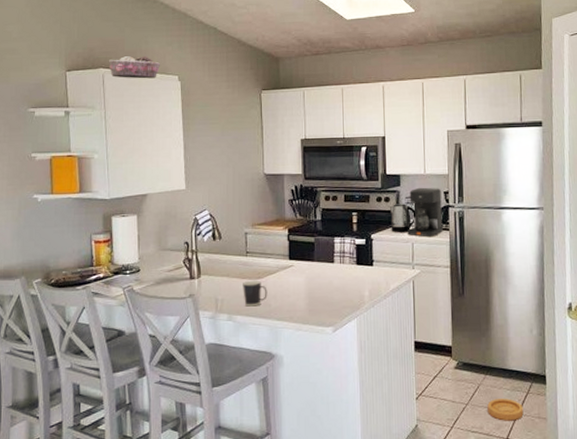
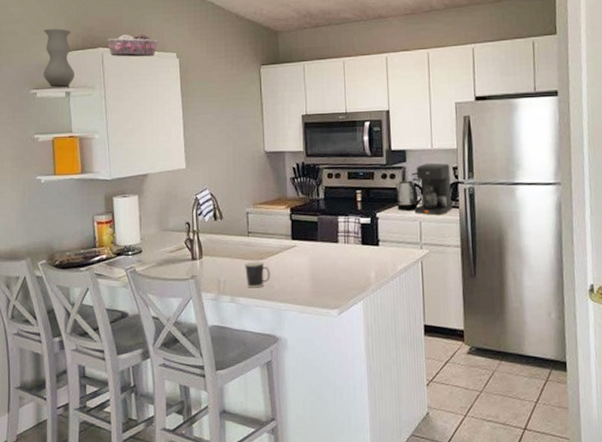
vase: none [41,47,74,107] -> present [43,28,75,88]
pet bowl: present [487,398,524,421] -> none [503,386,543,410]

